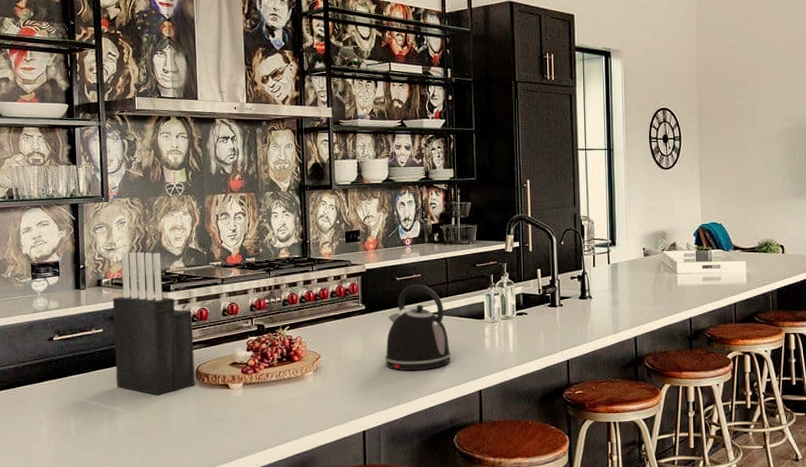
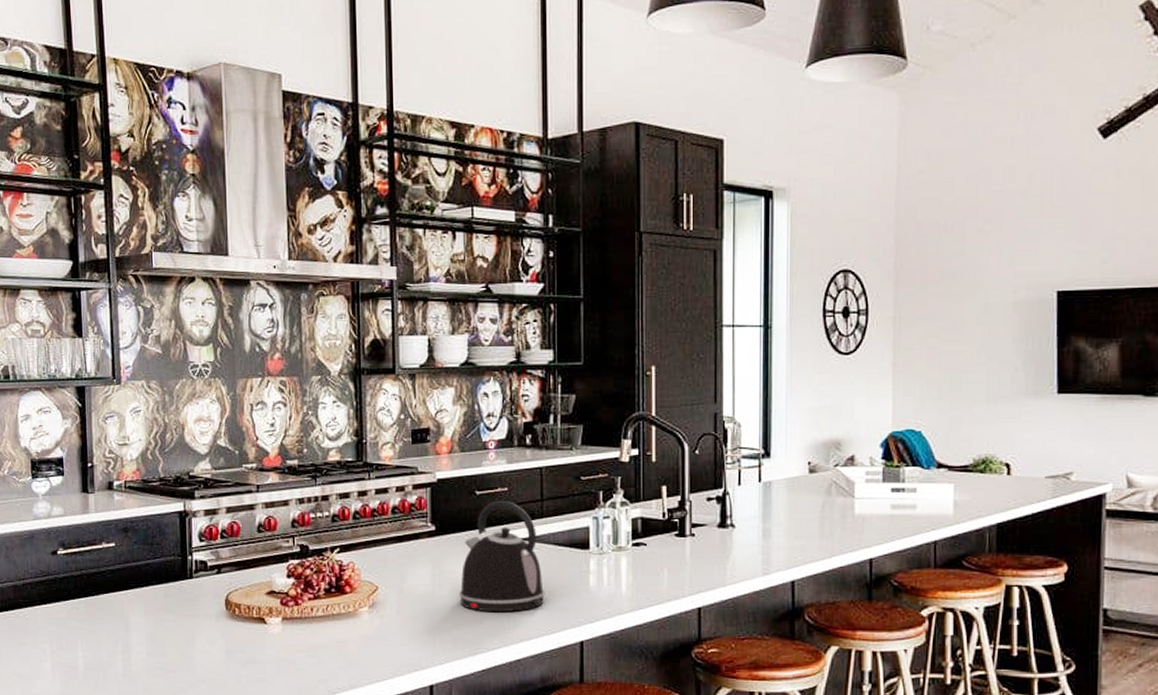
knife block: present [112,252,195,395] -> none [125,448,224,627]

